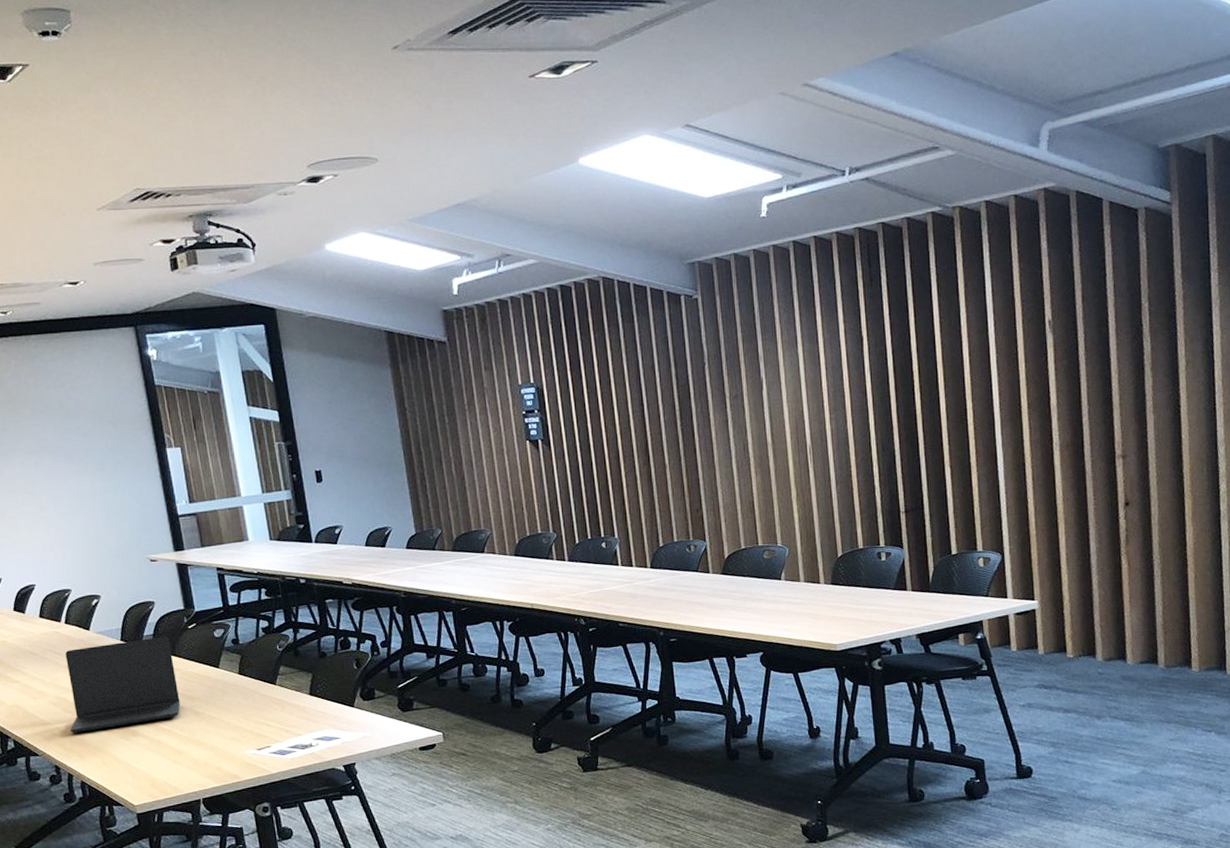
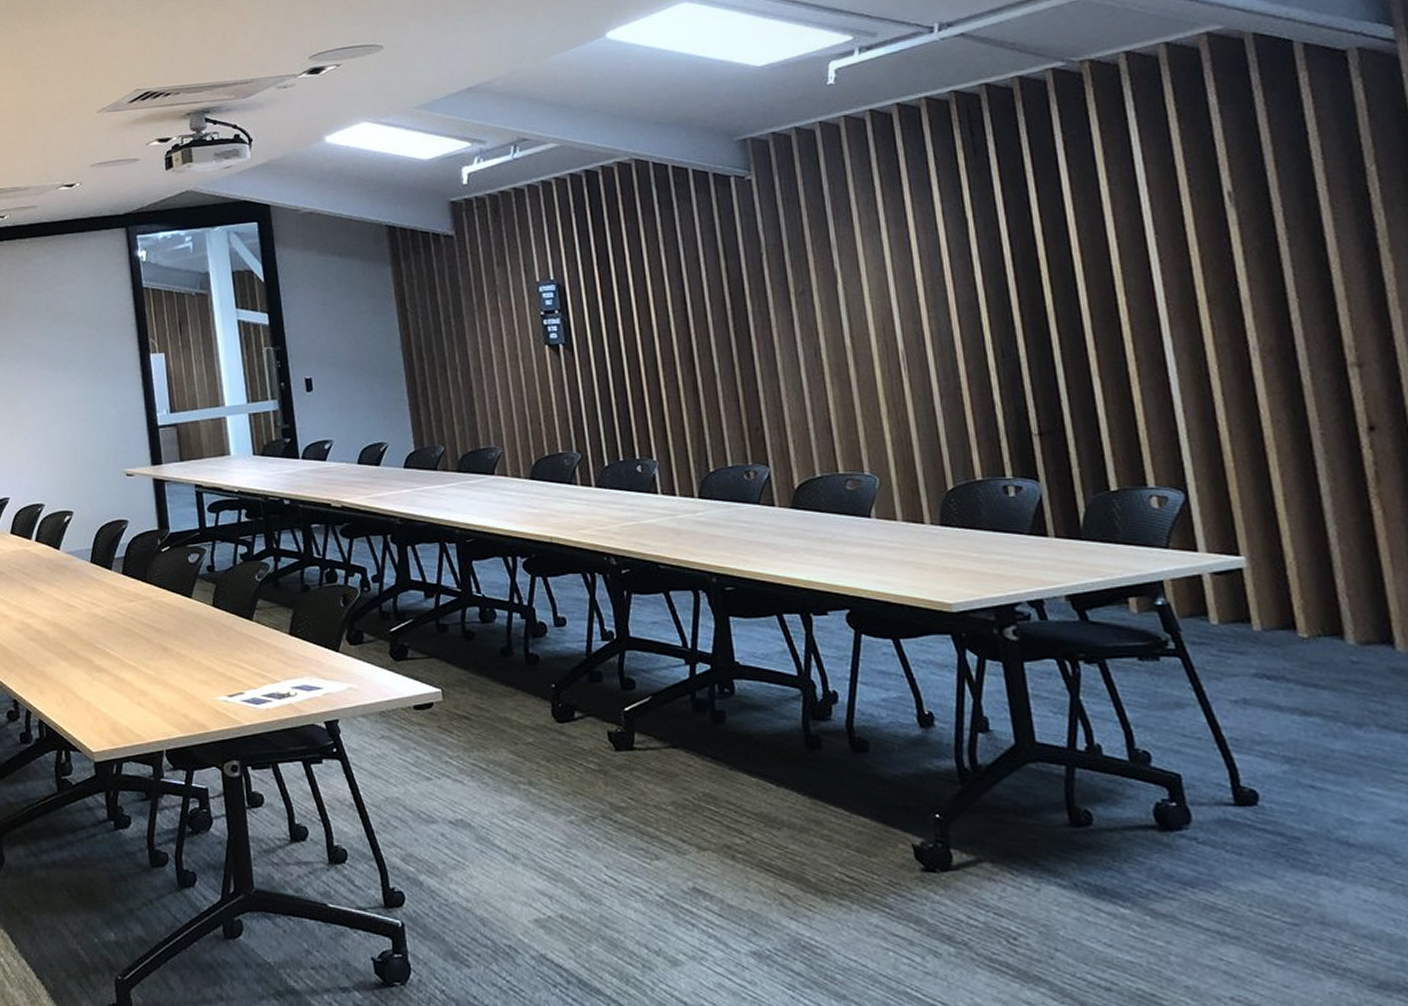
laptop: present [65,636,181,733] -> none [32,559,149,664]

